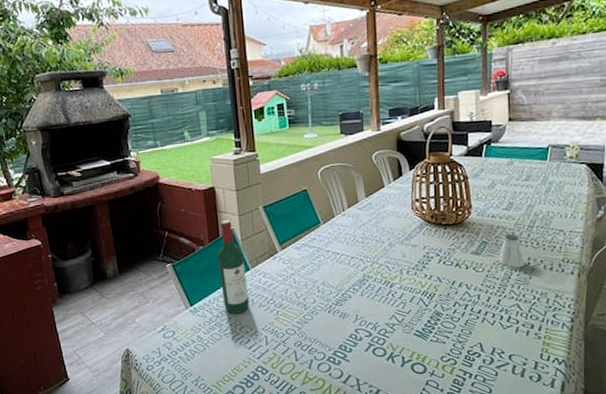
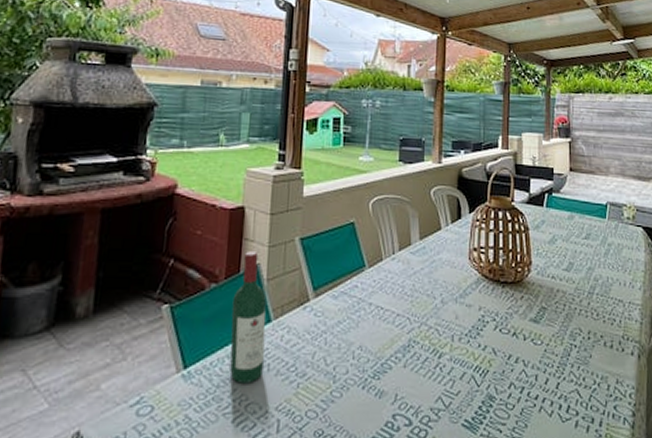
saltshaker: present [499,233,526,268] -> none [558,300,586,342]

